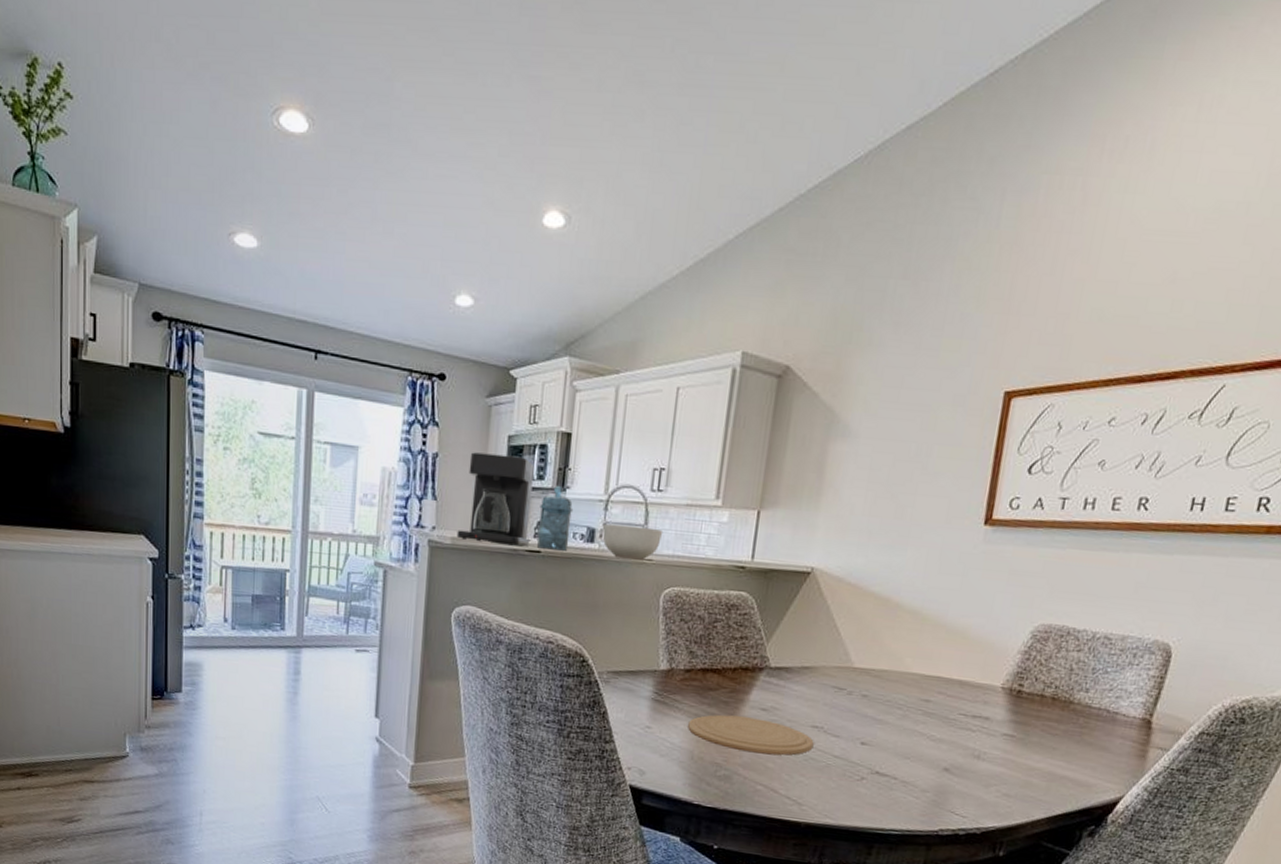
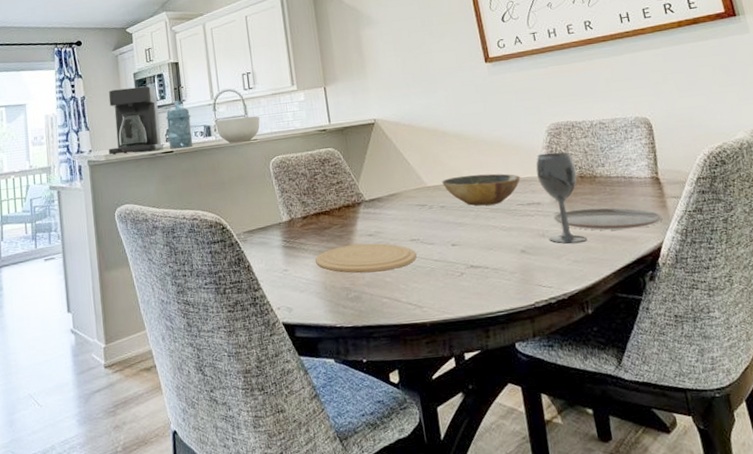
bowl: none [874,663,977,708] -> present [442,173,521,206]
wine glass: none [984,658,1052,776] -> present [535,152,588,244]
plate: none [999,735,1135,776] -> present [554,208,662,231]

